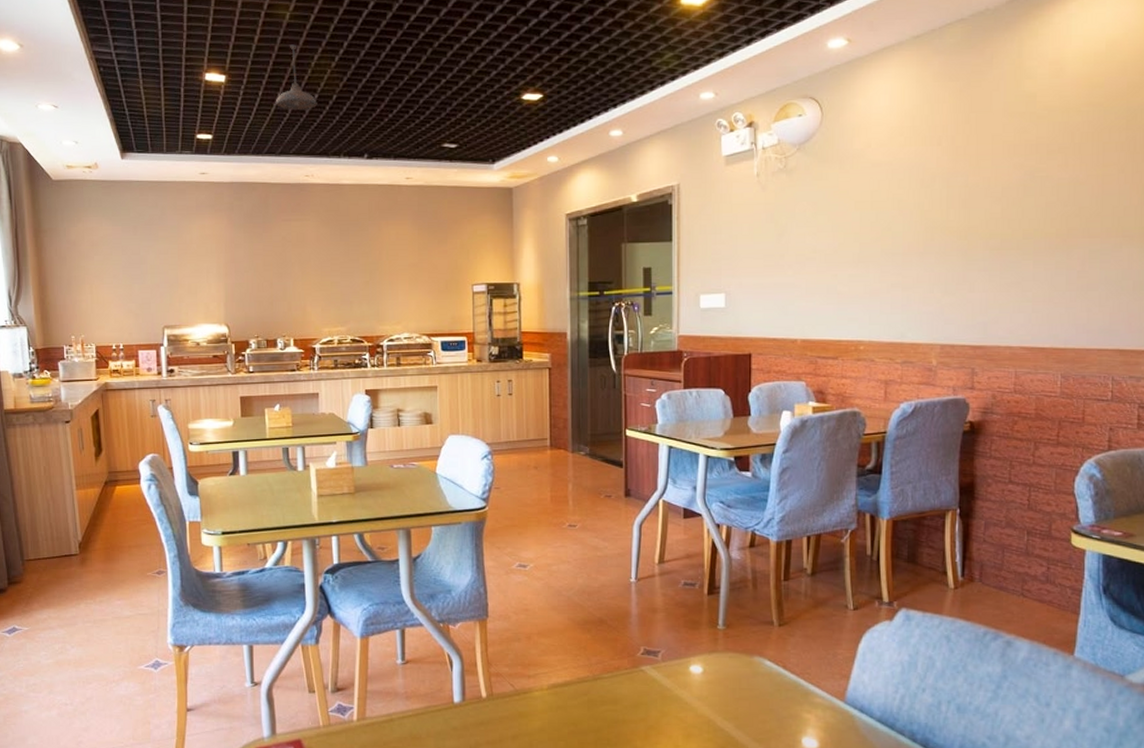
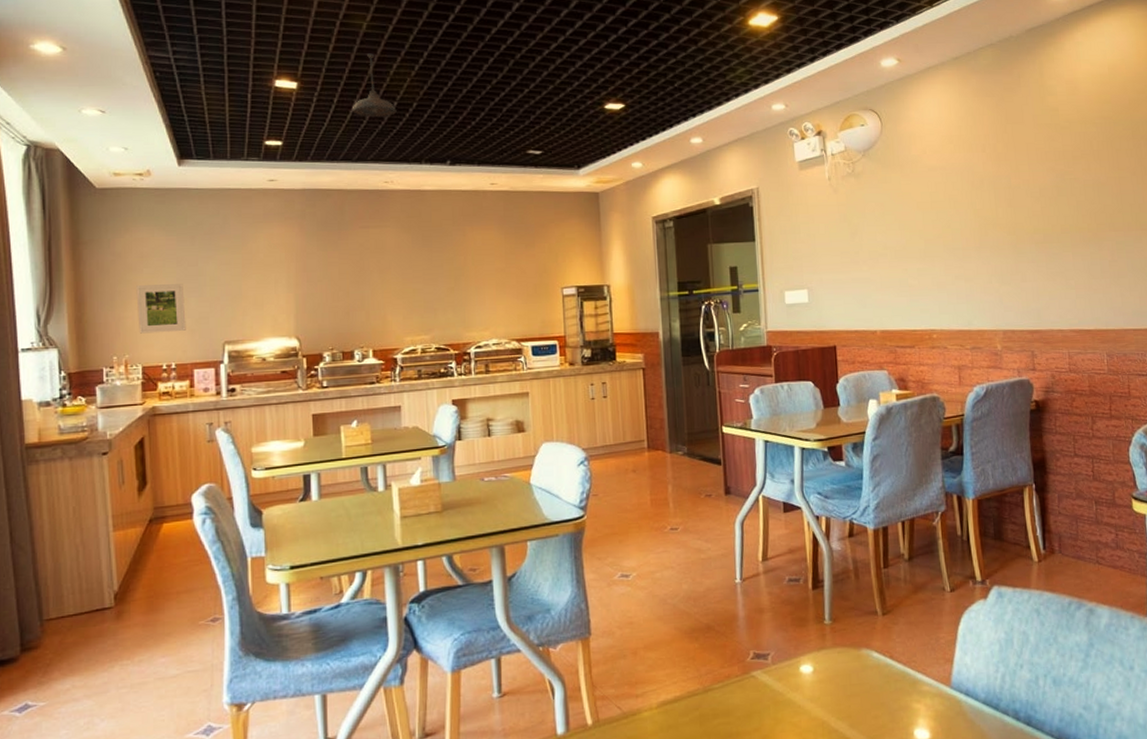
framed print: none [89,271,131,316] -> present [136,284,186,334]

